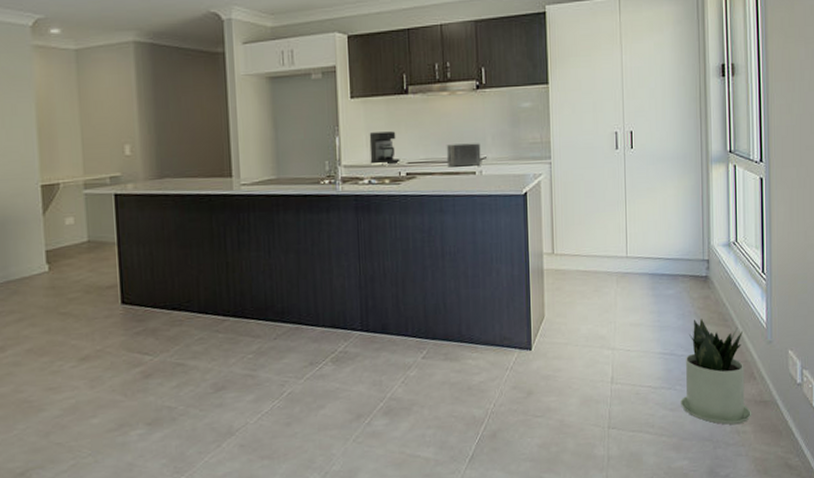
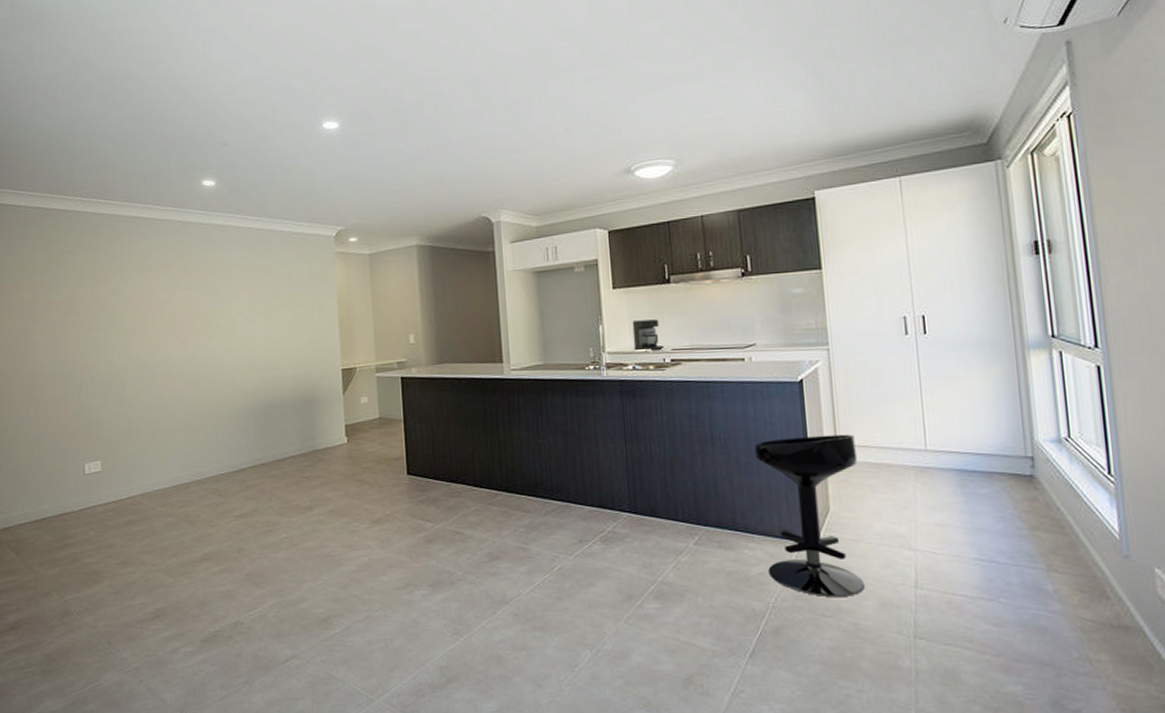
toaster: present [446,143,482,167] -> none [711,329,752,354]
bar stool: none [480,244,571,399] -> present [754,434,865,596]
planter: present [681,319,752,425] -> none [1007,523,1108,650]

